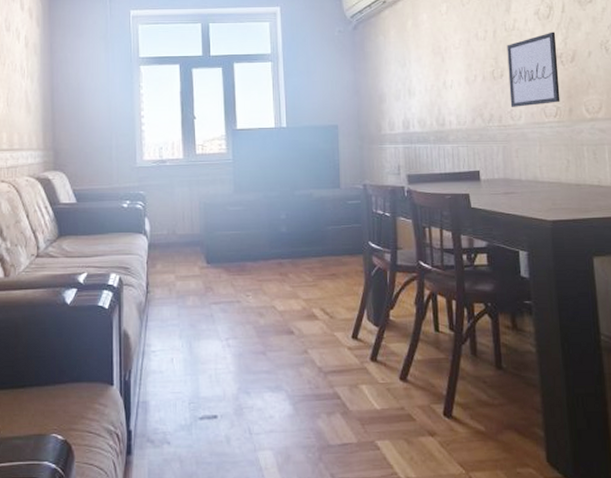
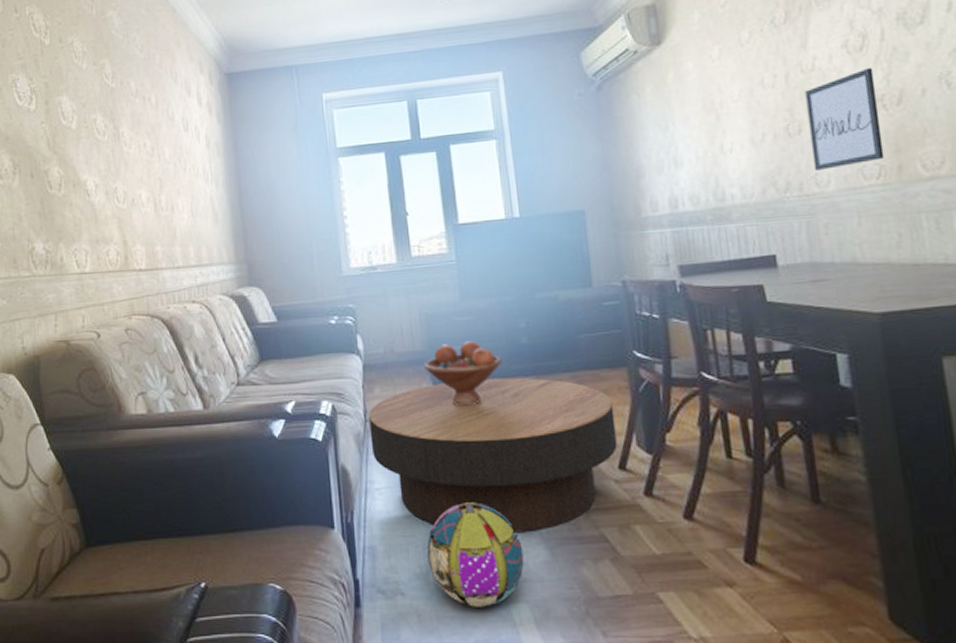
coffee table: none [150,260,352,391] -> present [368,377,618,533]
ball: none [192,364,272,454] -> present [427,502,524,607]
fruit bowl: none [200,228,265,282] -> present [424,341,502,406]

